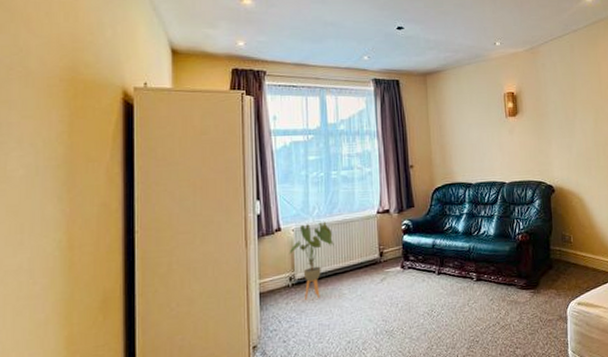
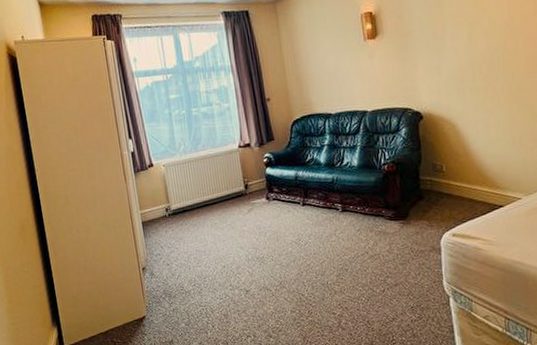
house plant: present [289,221,336,300] -> none [162,157,204,229]

